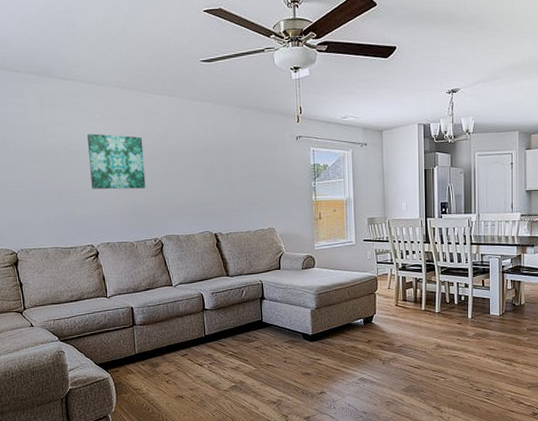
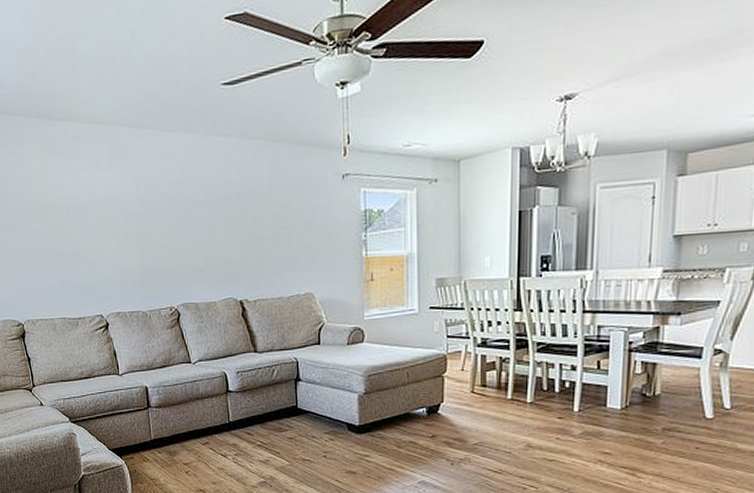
wall art: present [87,133,146,190] -> none [92,183,159,250]

